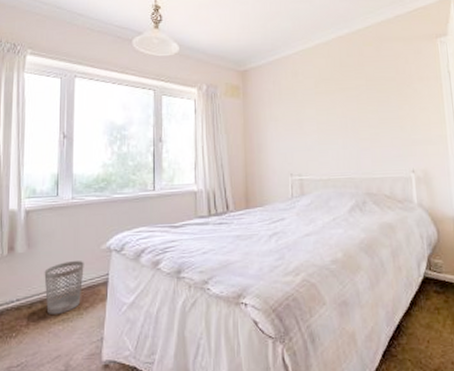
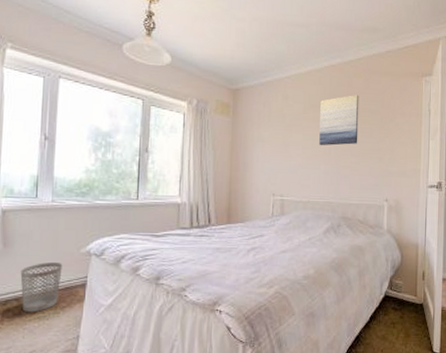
wall art: none [331,64,375,119] -> present [319,95,359,146]

